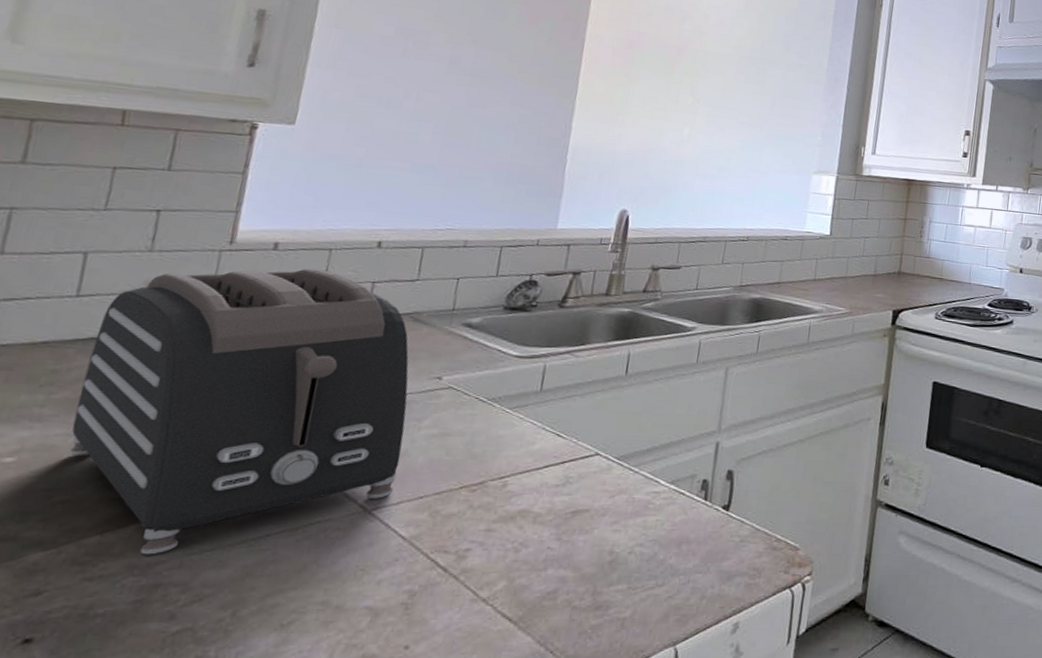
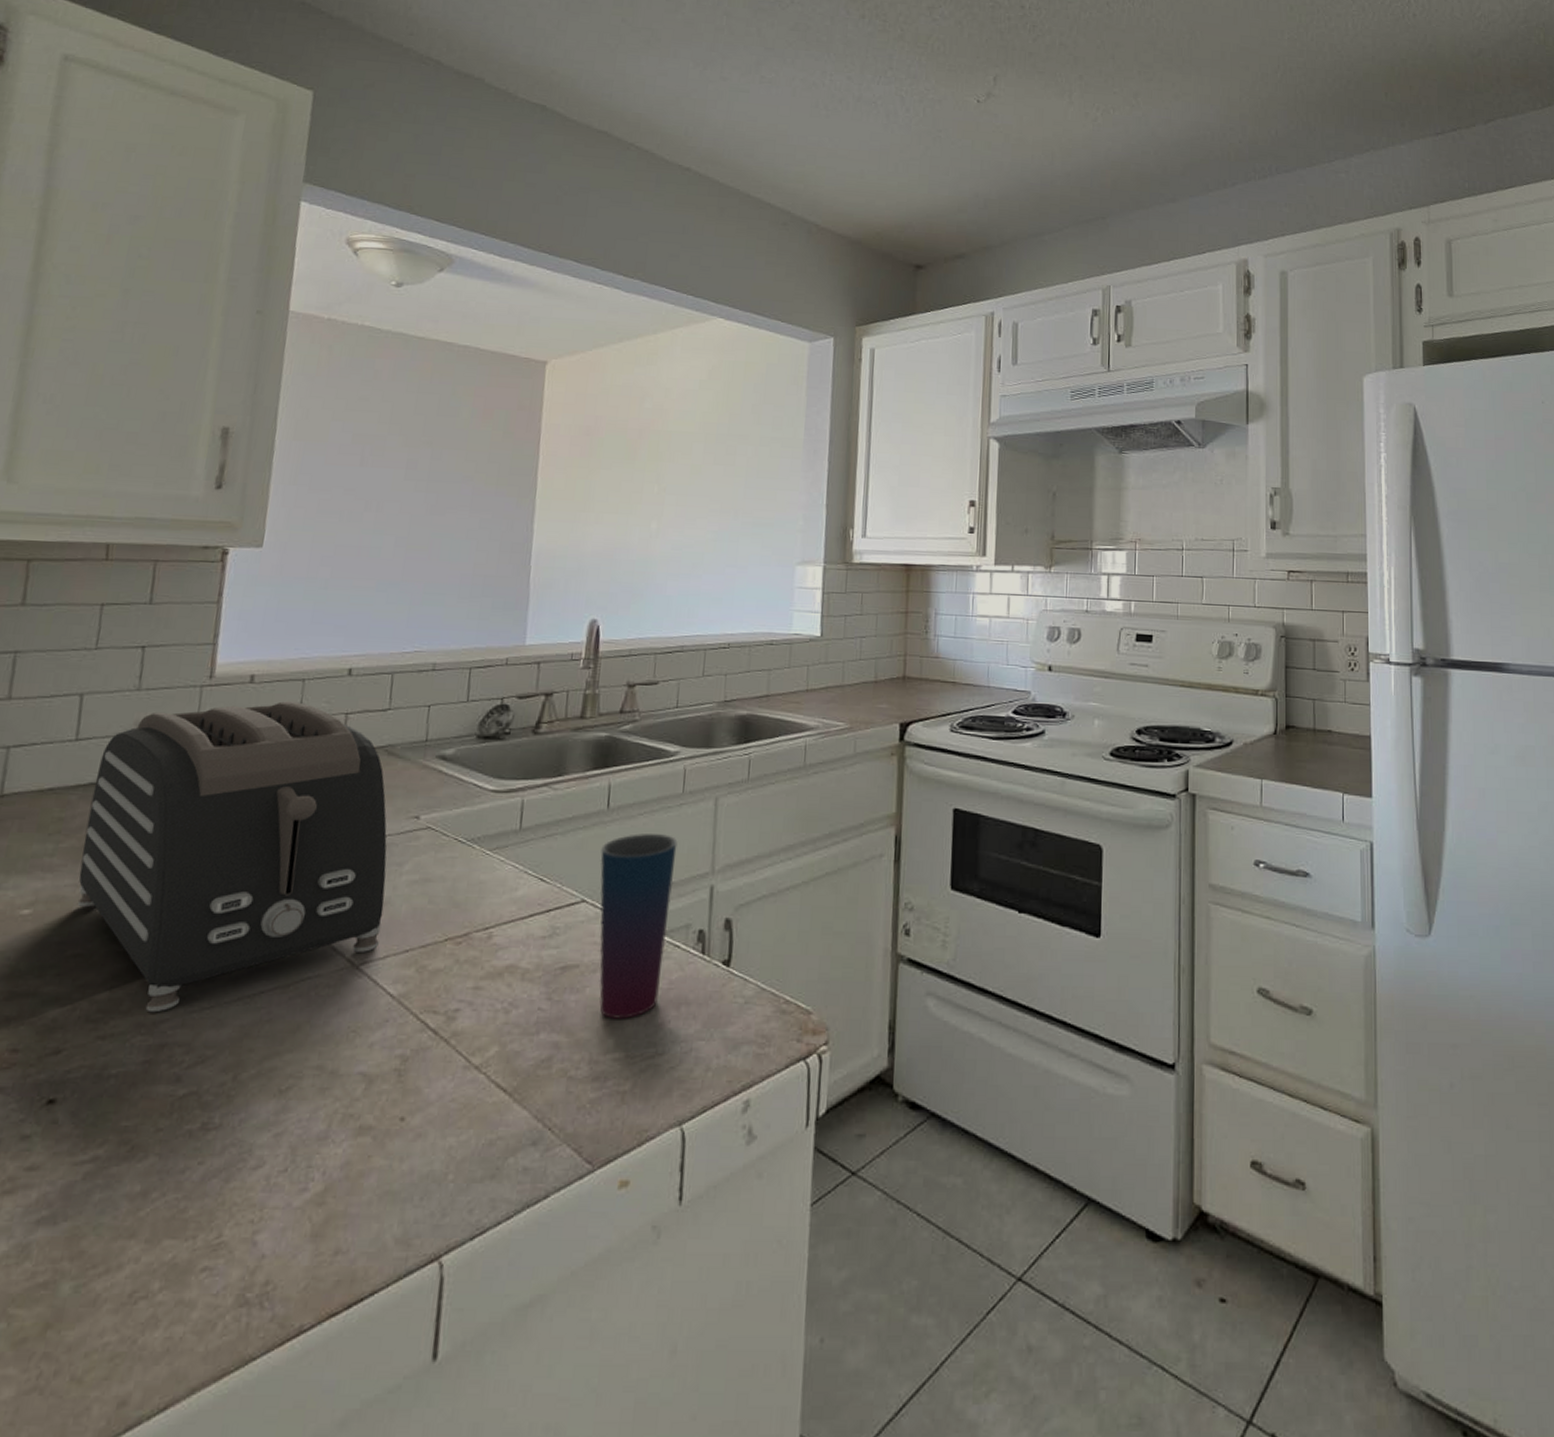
cup: none [606,397,689,556] -> present [599,833,678,1019]

